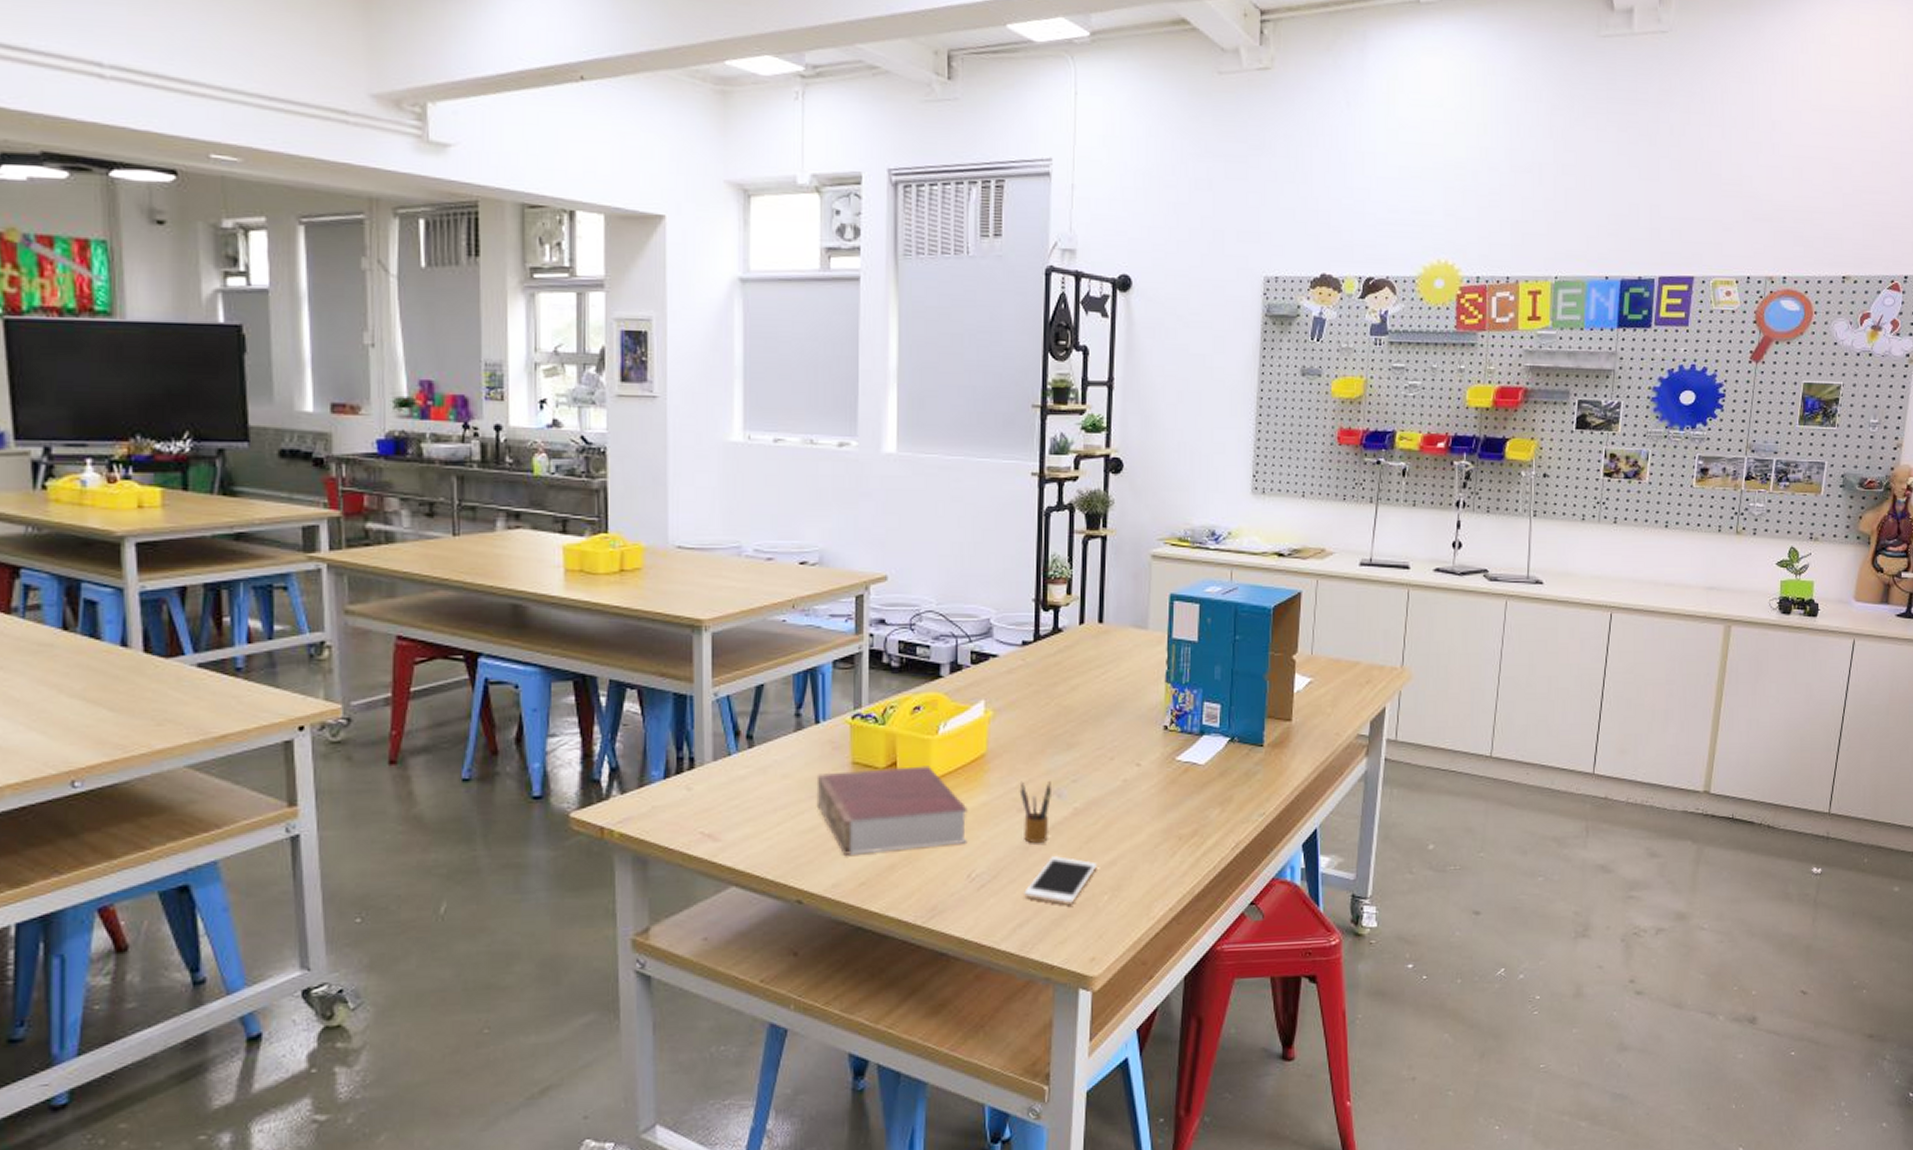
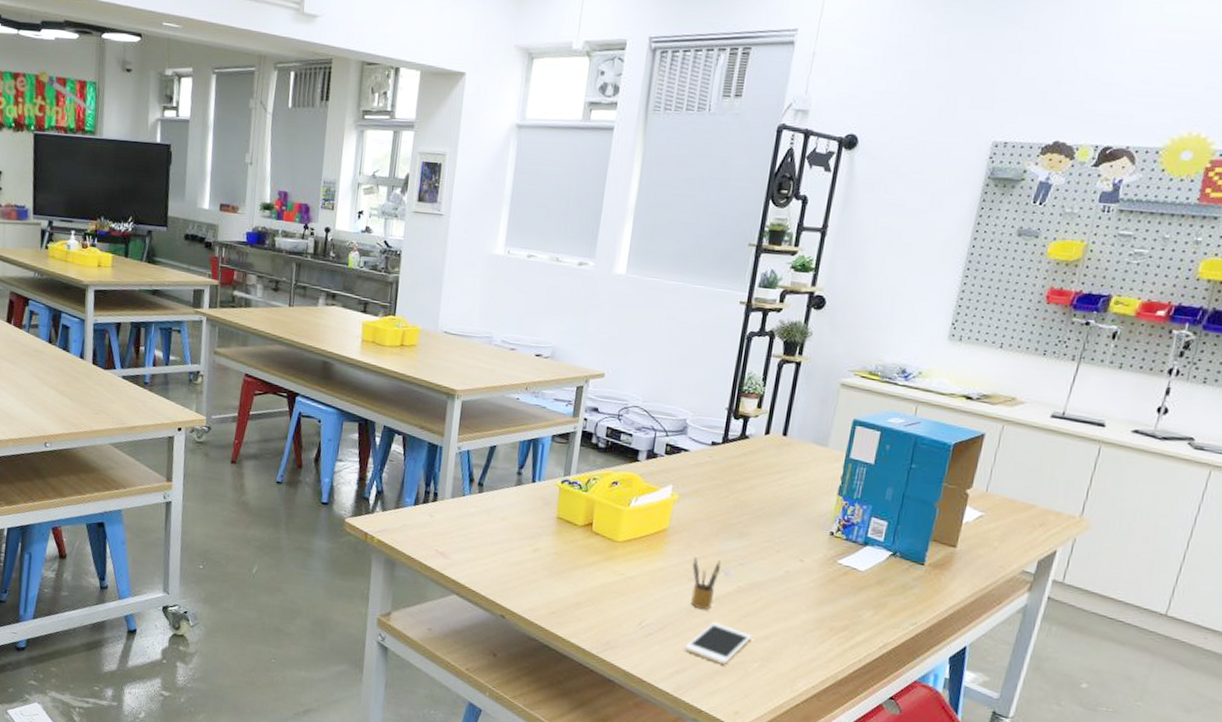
book: present [816,766,968,855] -> none [525,521,646,598]

